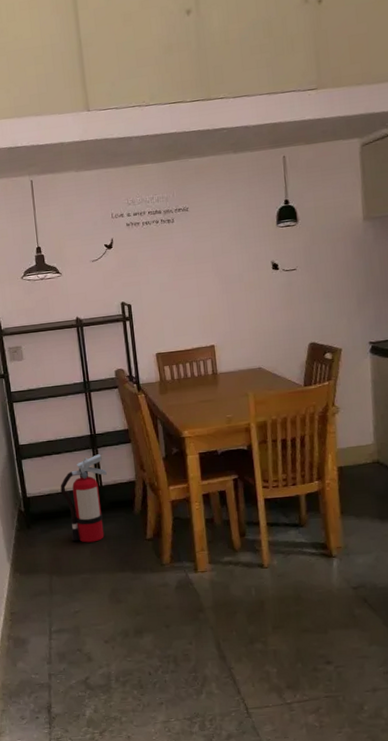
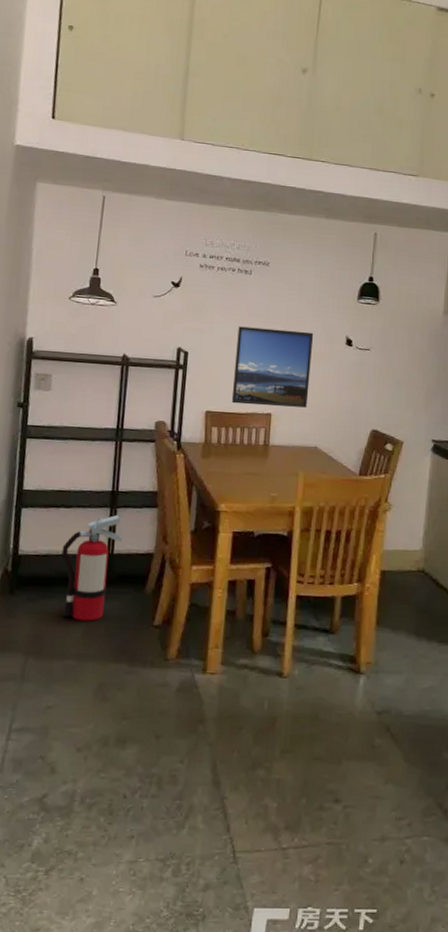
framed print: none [171,264,246,343] -> present [231,326,314,408]

